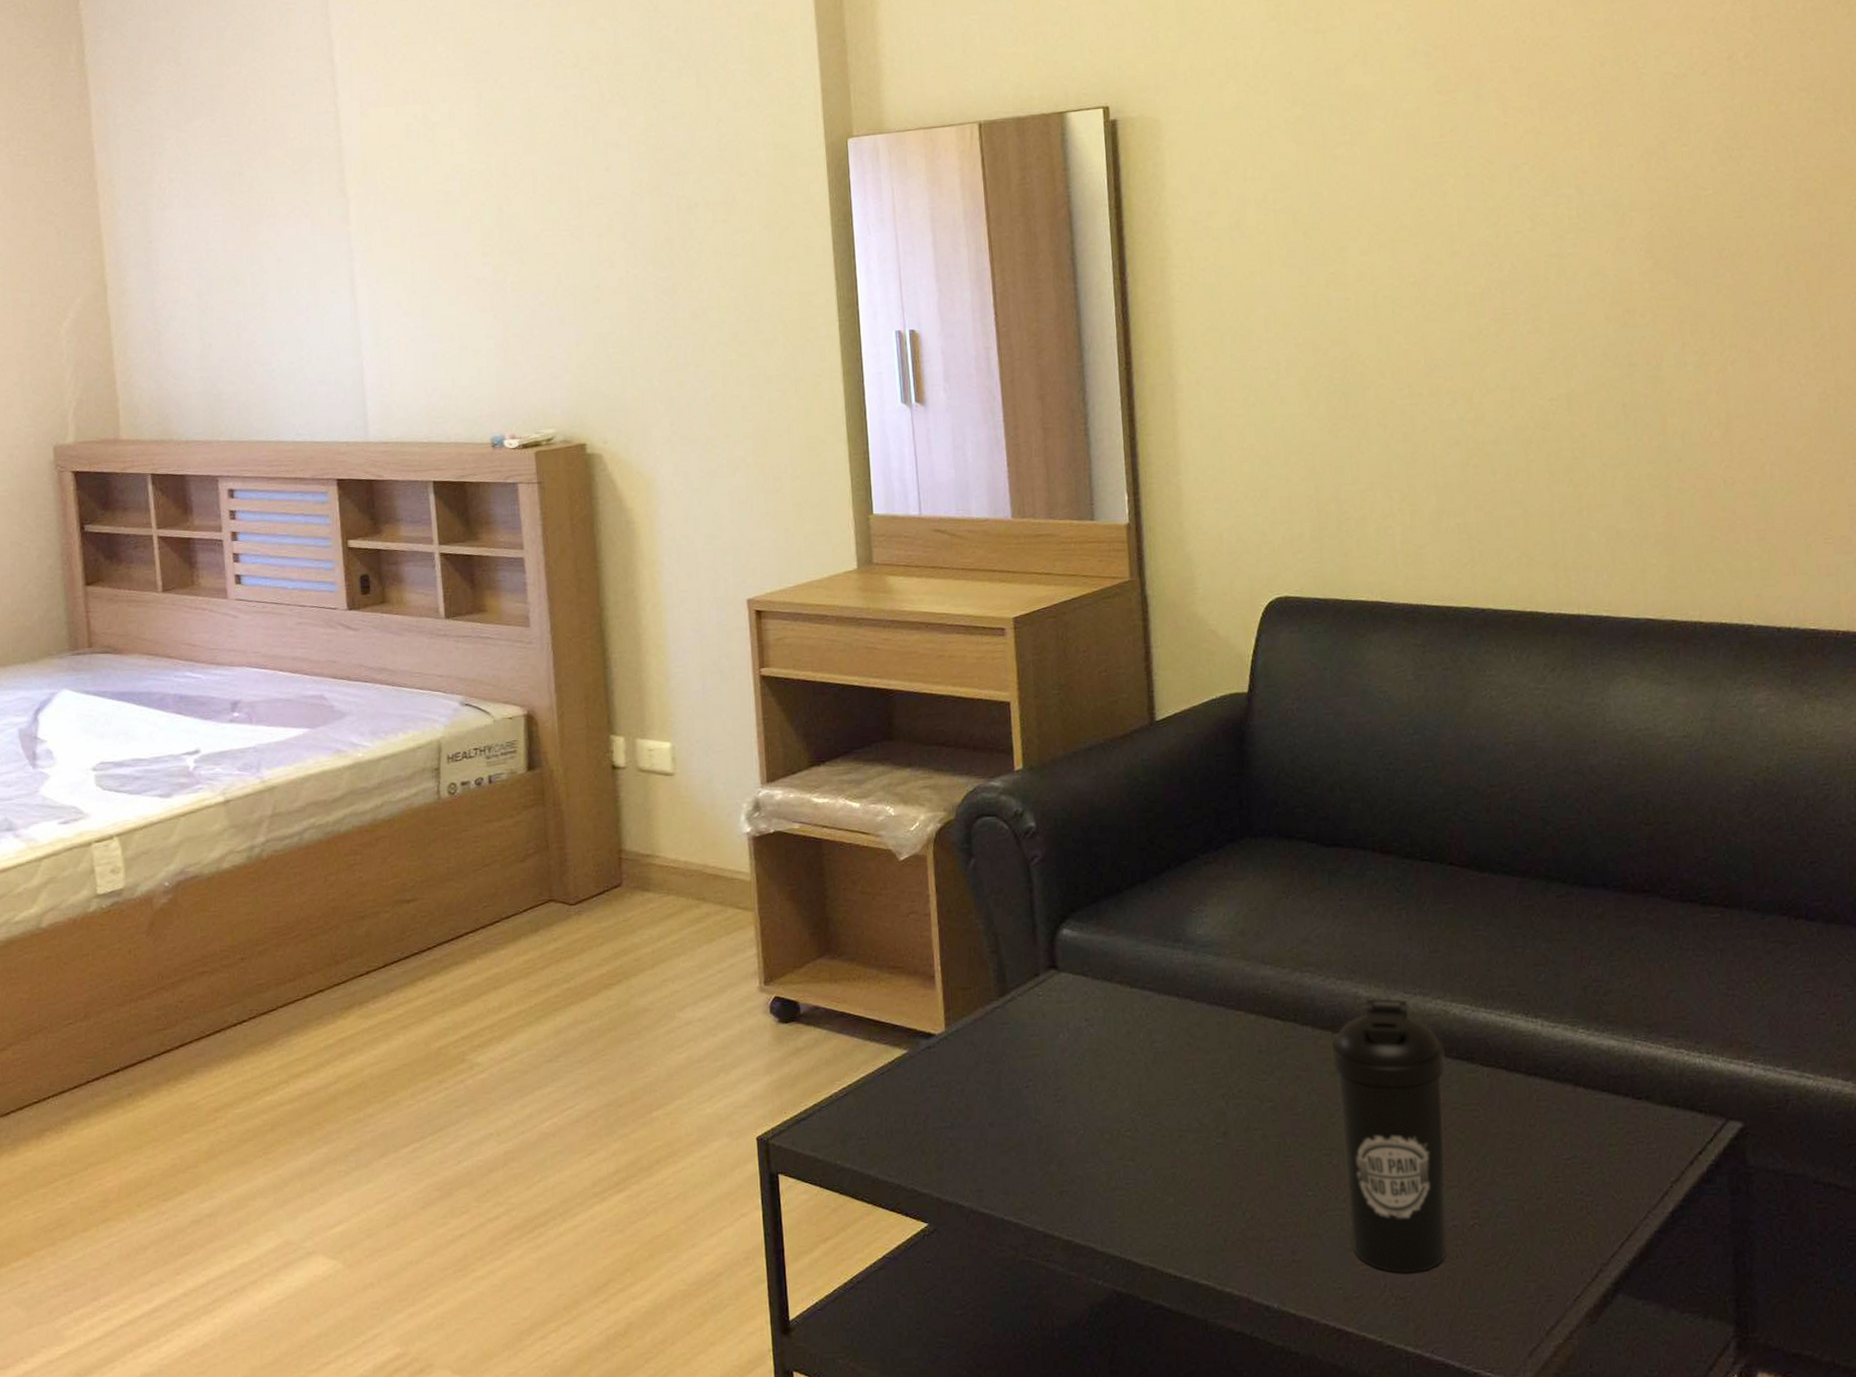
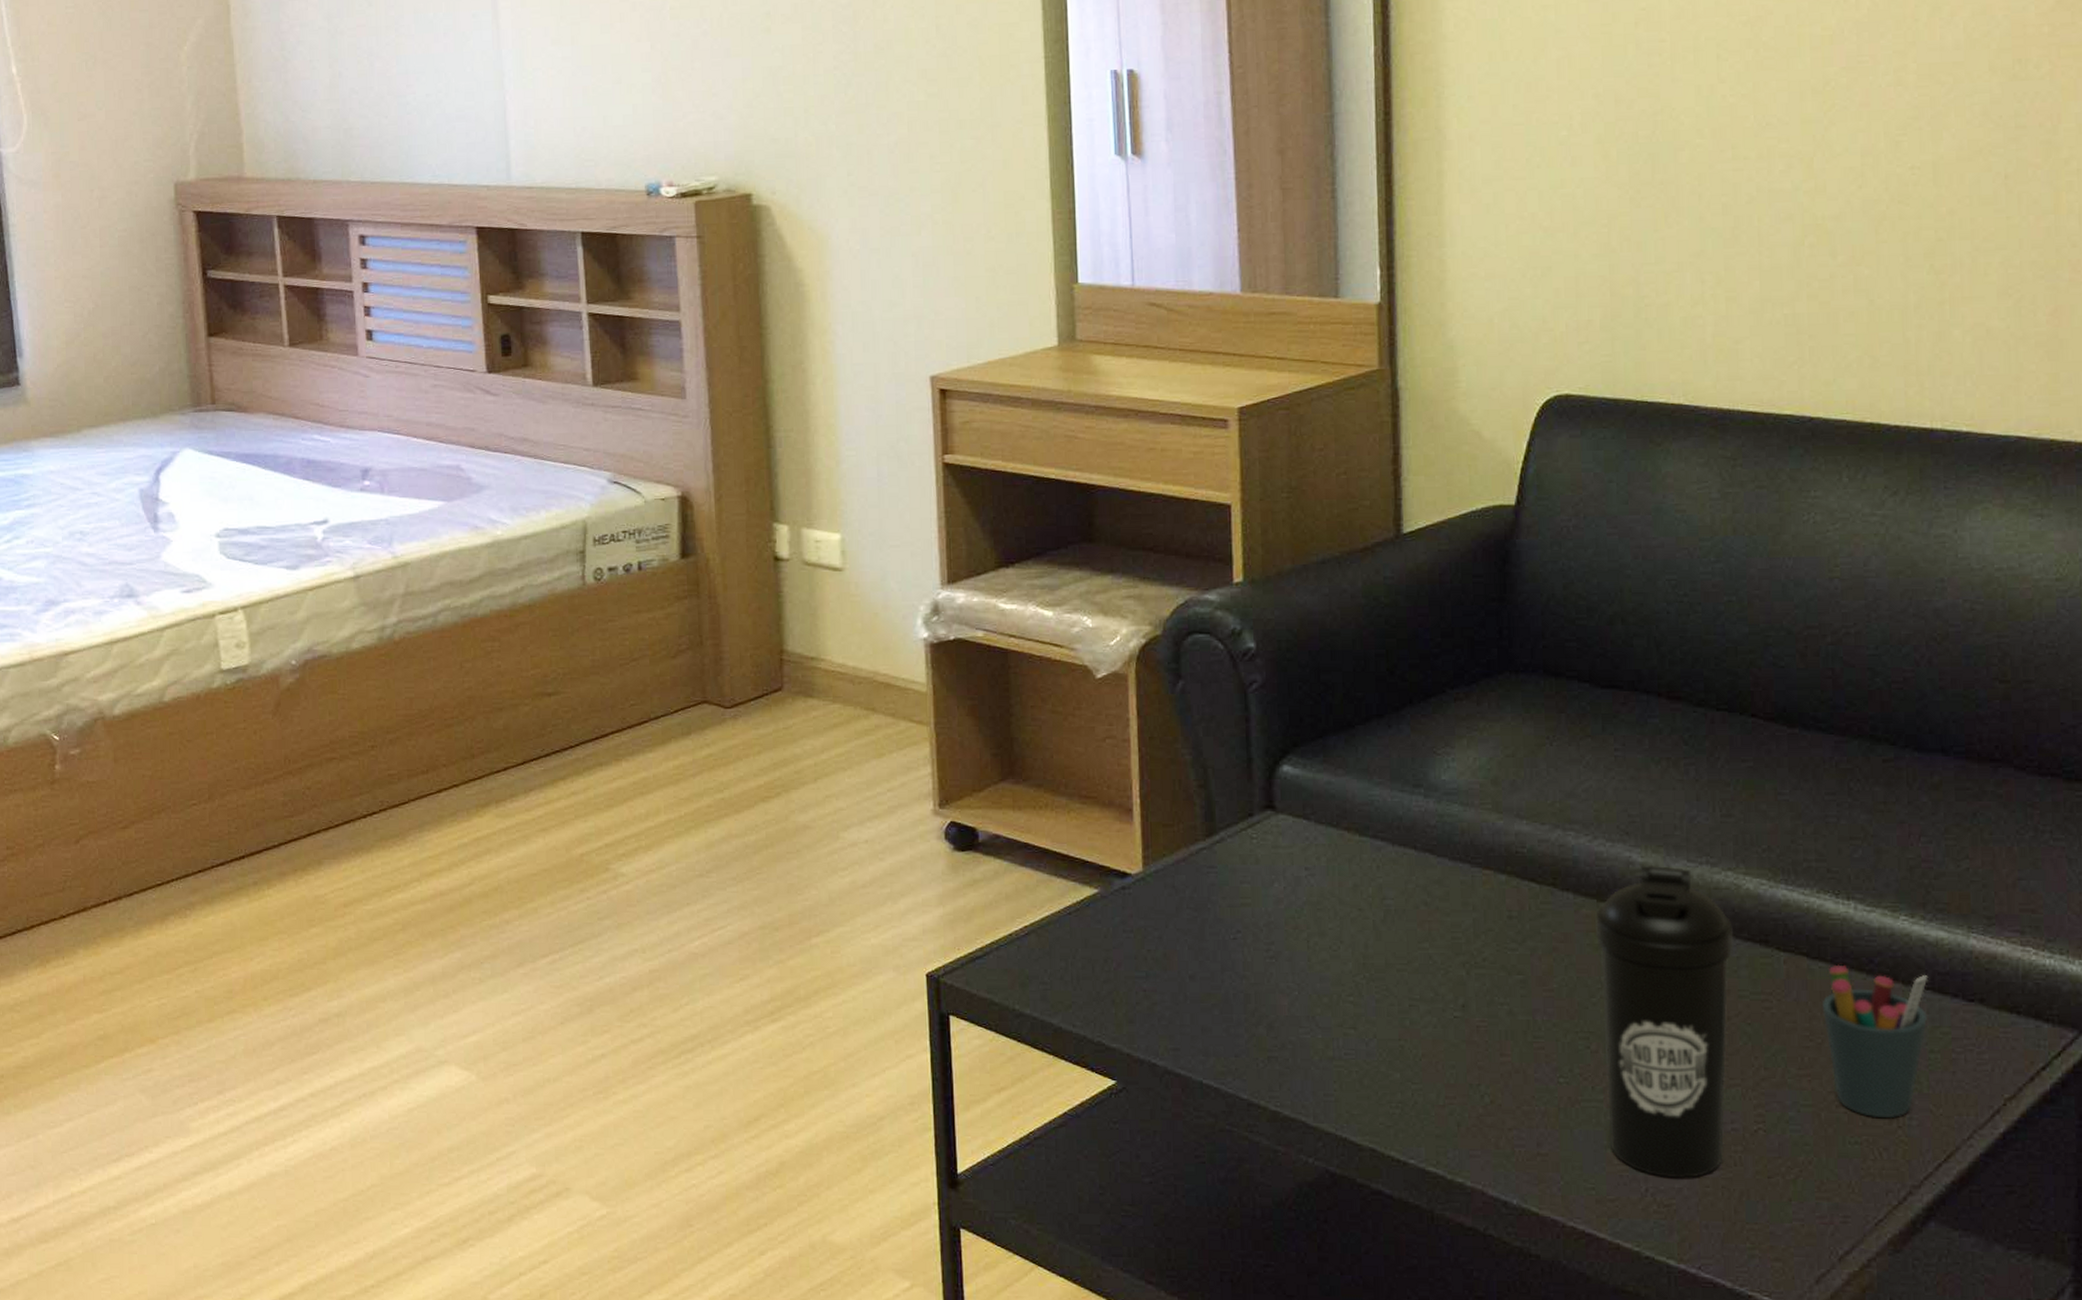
pen holder: none [1519,1075,1605,1207] -> present [1821,964,1929,1119]

